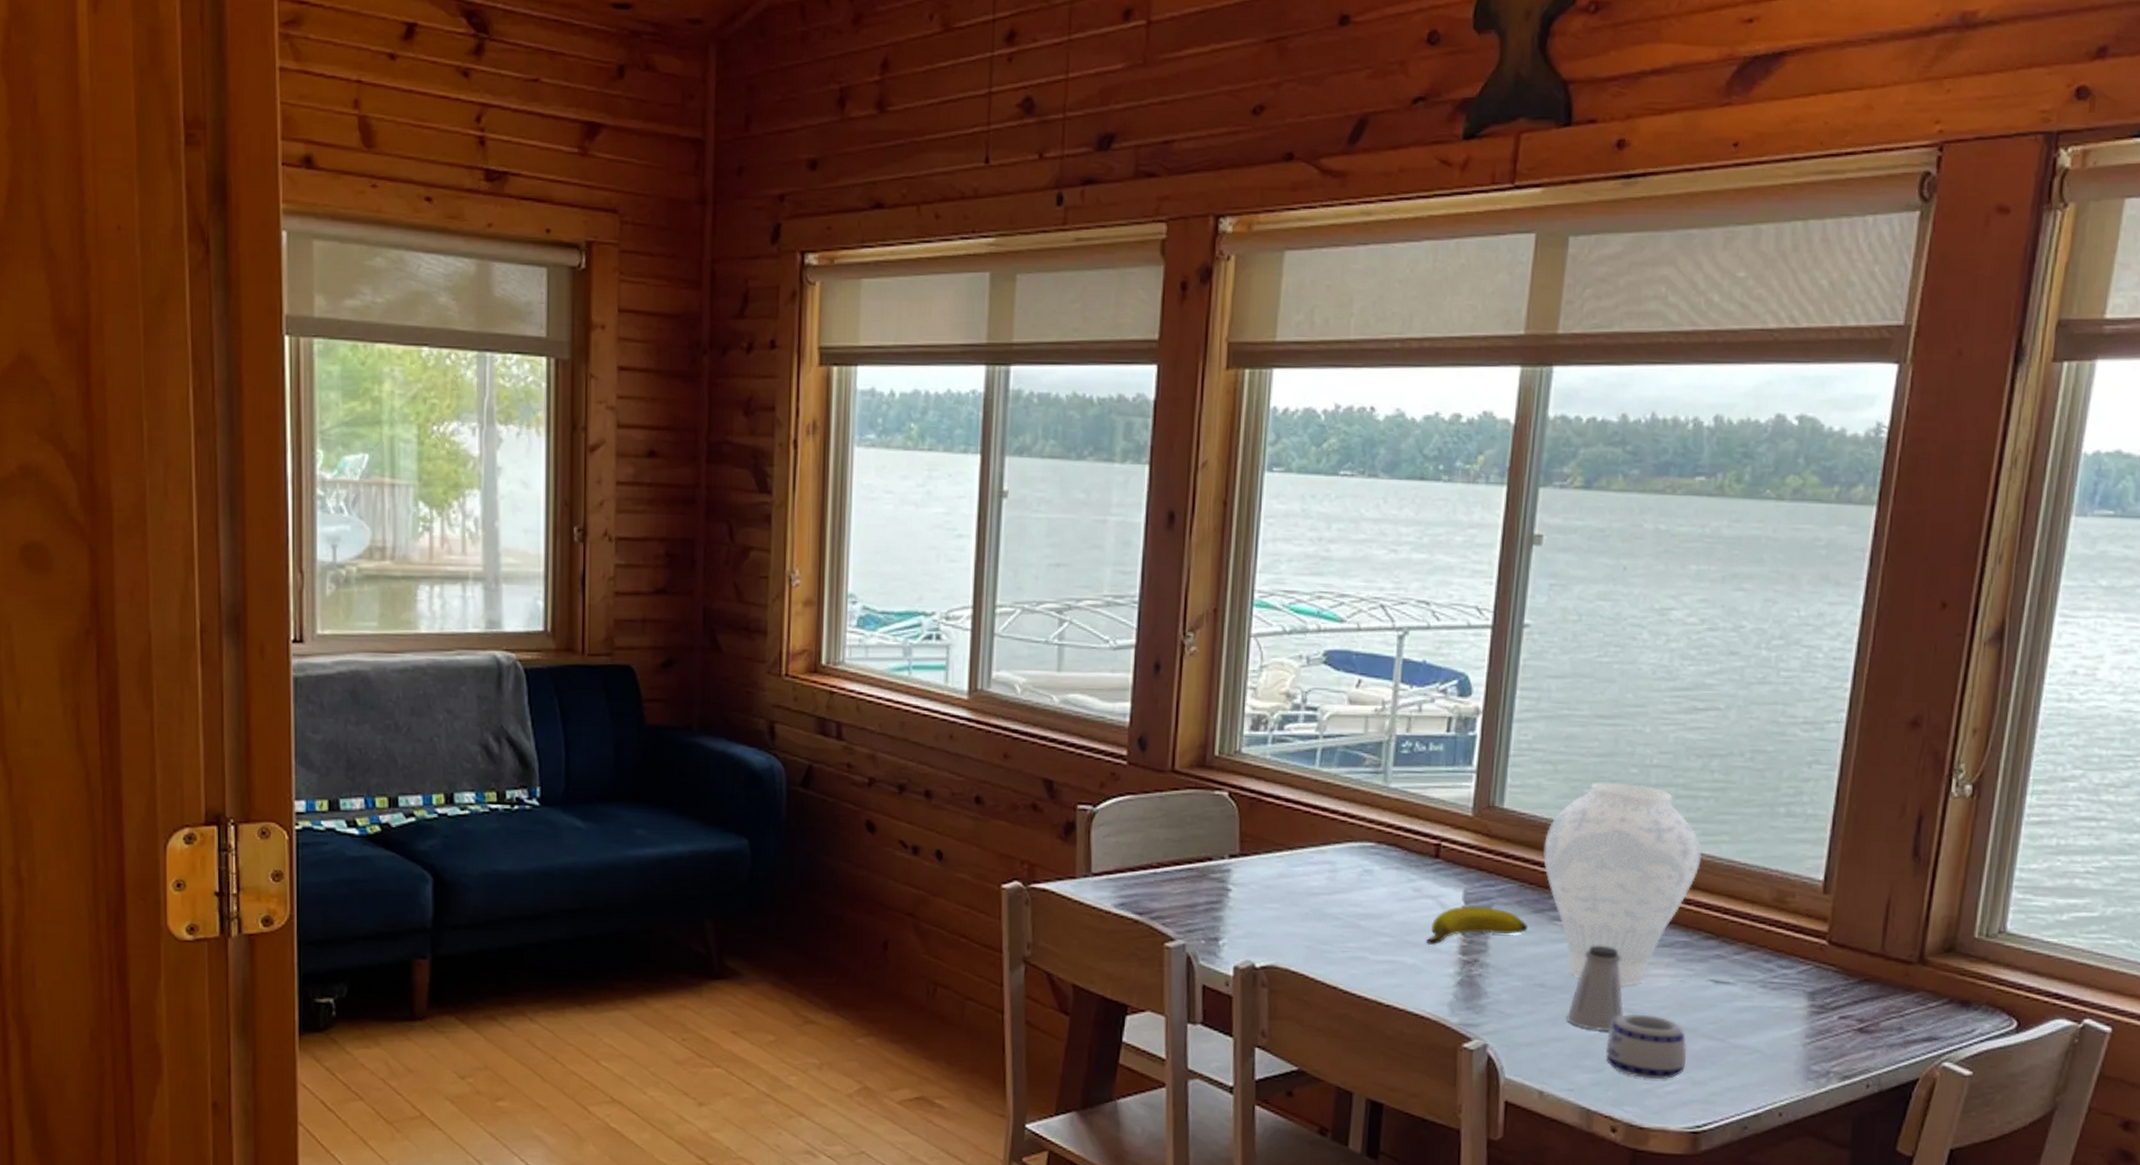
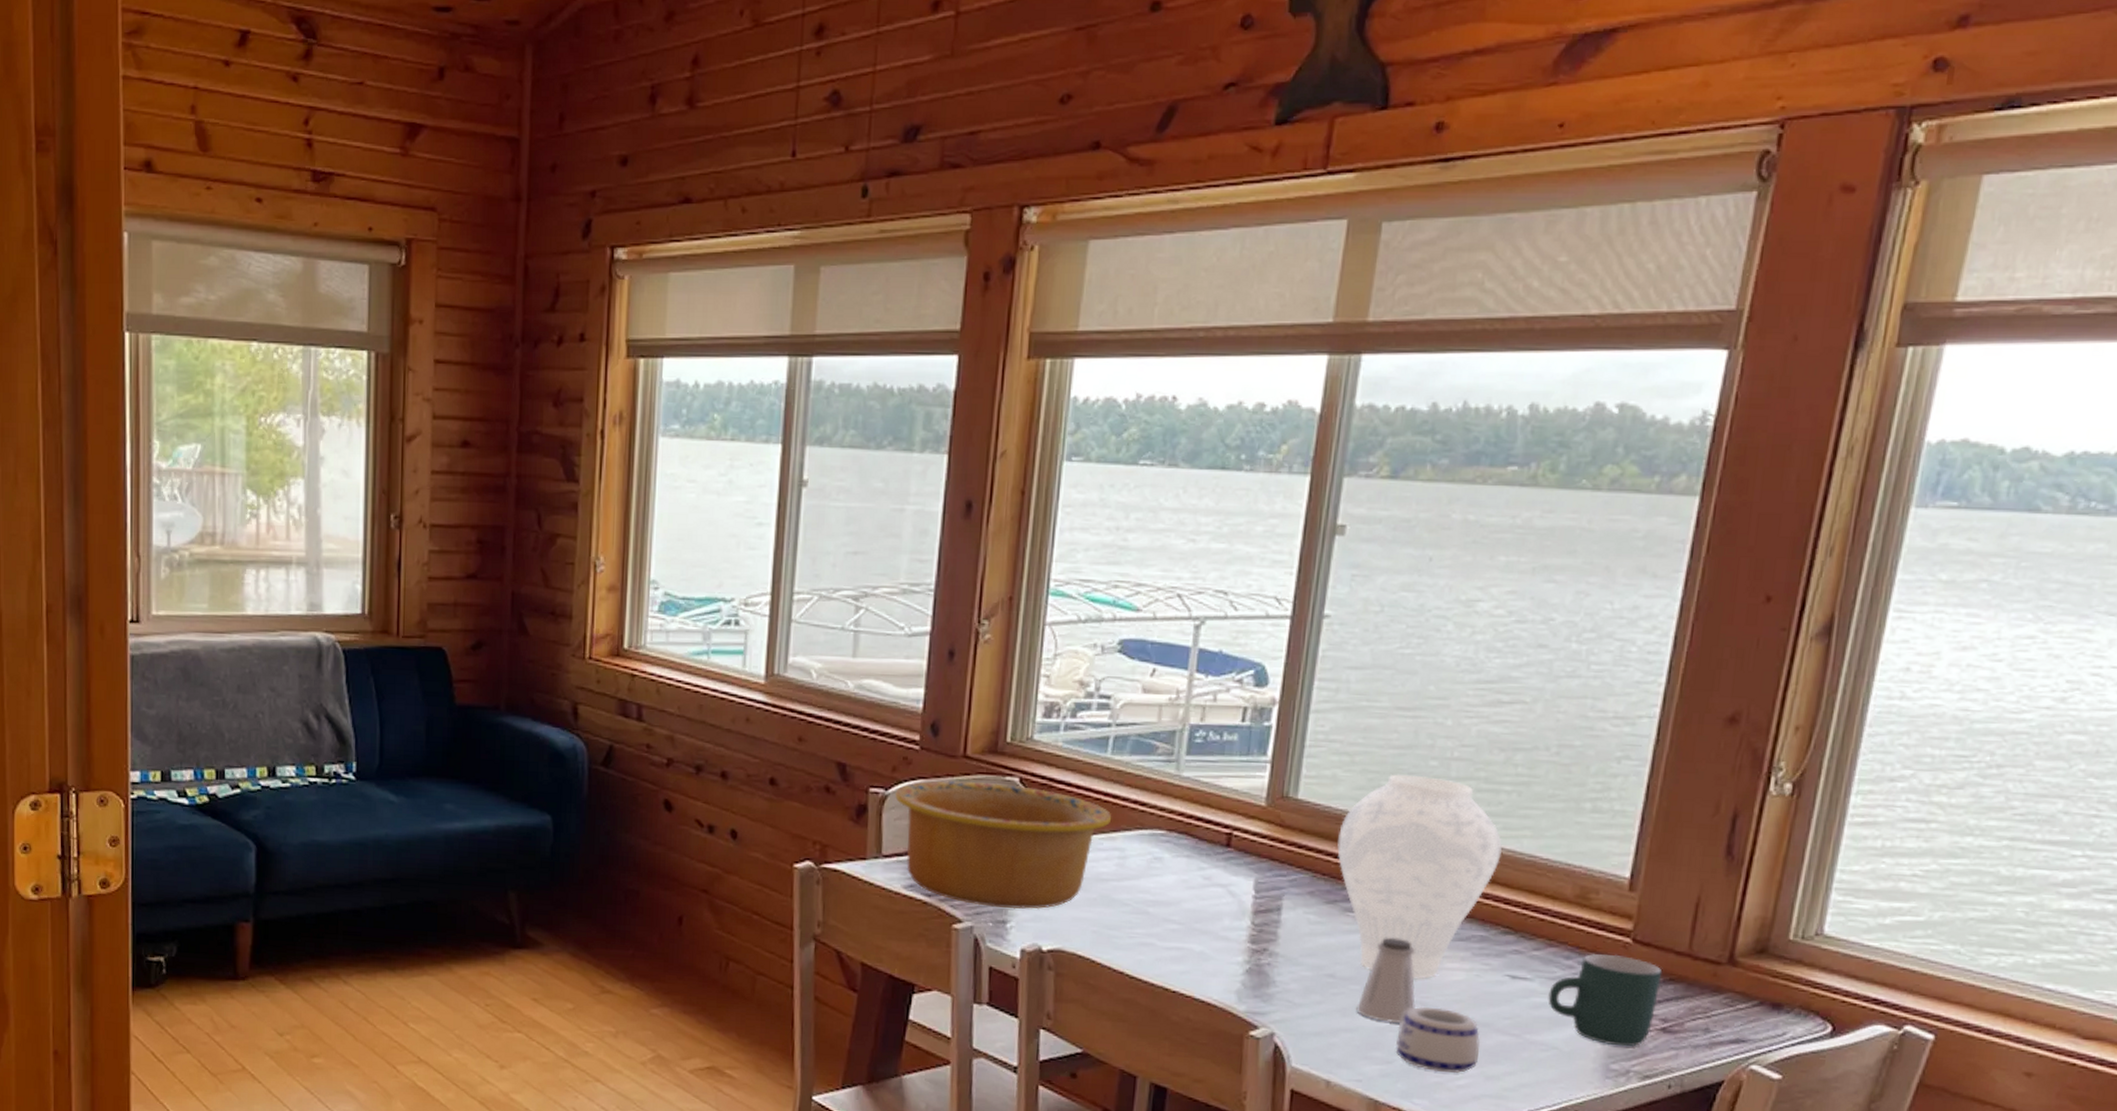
bowl: none [1104,796,1322,926] -> present [895,780,1112,910]
banana: present [1426,905,1527,945] -> none [1215,894,1319,933]
mug: none [1750,956,1858,1048] -> present [1548,954,1663,1047]

